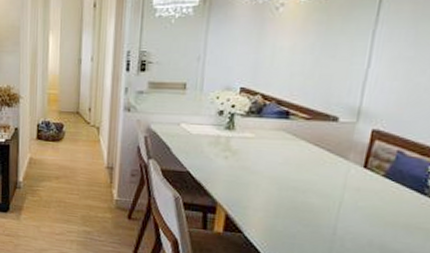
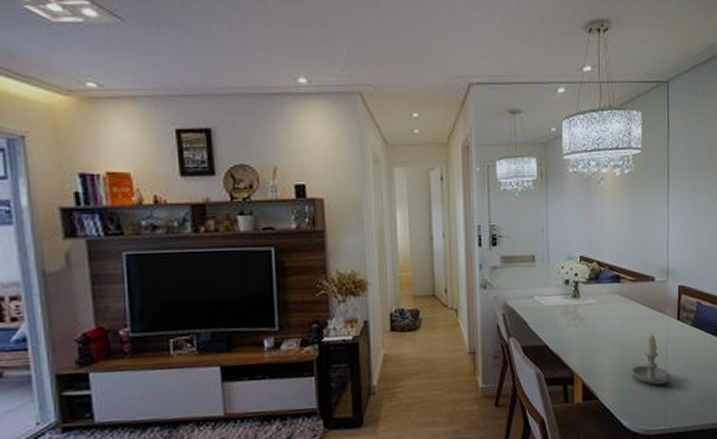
candle: none [289,177,344,233] -> present [631,333,671,385]

